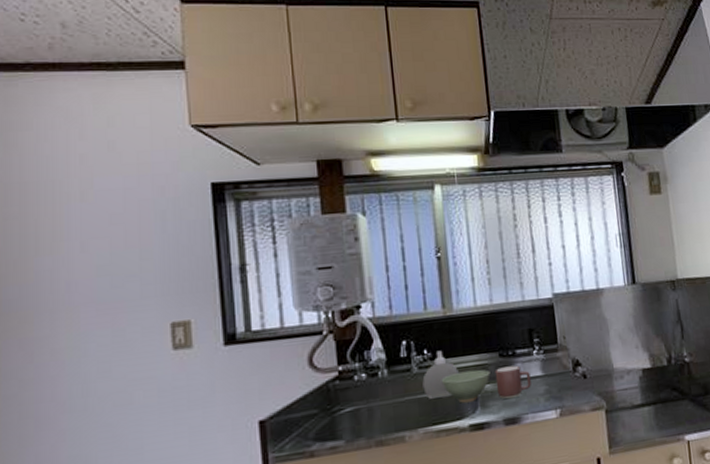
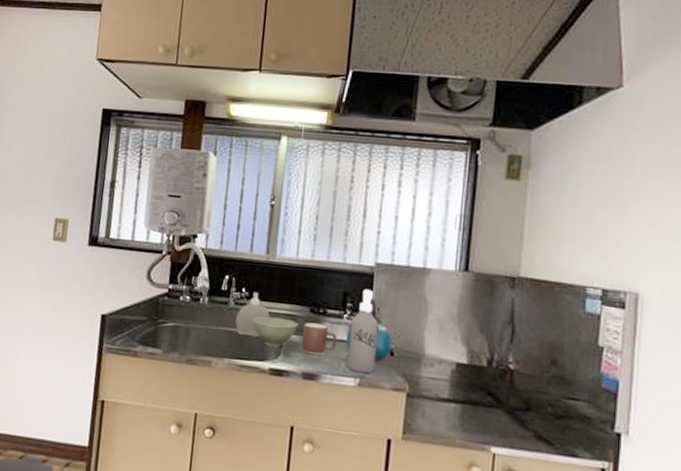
kettle: none [539,328,584,387] -> present [346,297,393,361]
spray bottle: none [541,321,573,404] -> present [347,289,379,374]

